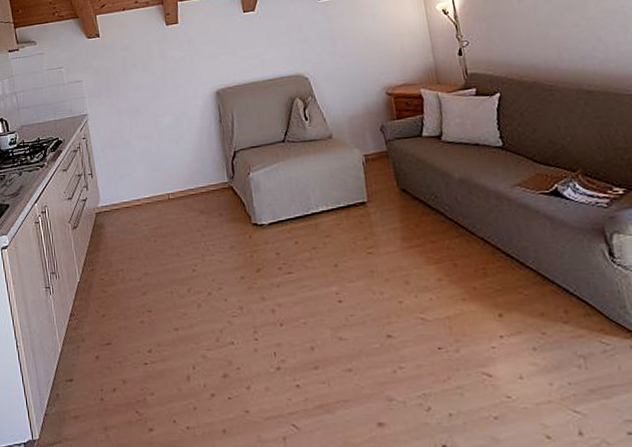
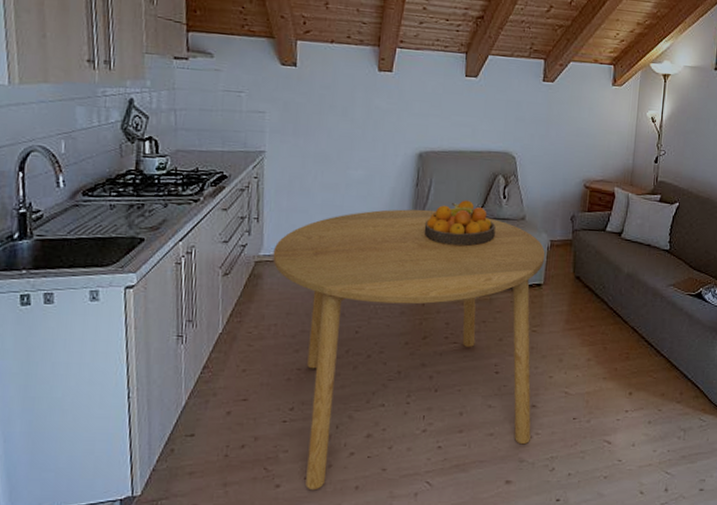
dining table: none [109,141,394,434] -> present [273,209,546,491]
fruit bowl: none [235,128,306,175] -> present [424,200,496,247]

